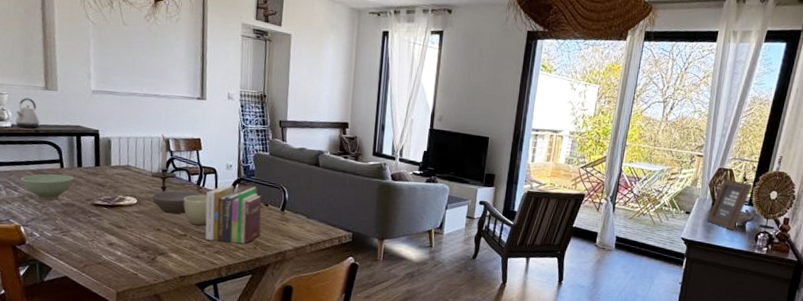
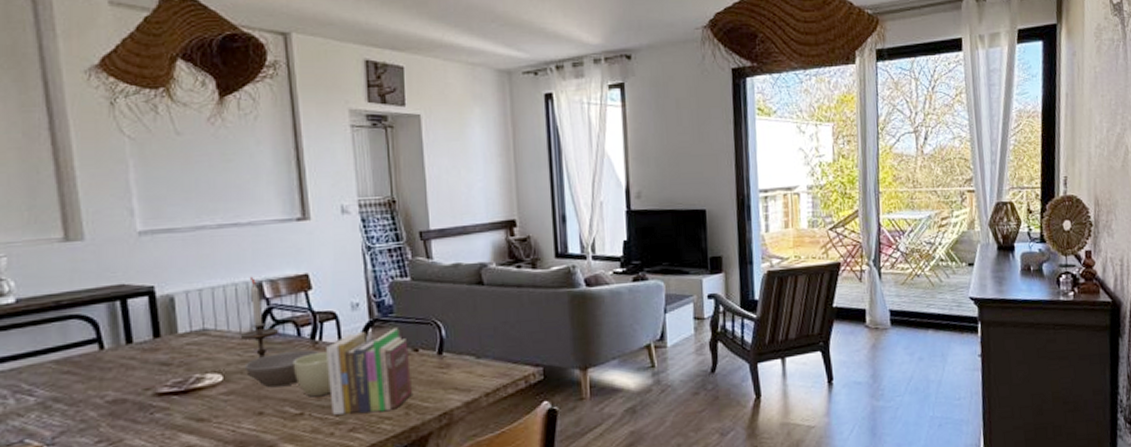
kettle: present [14,97,40,129] -> none [20,257,61,302]
bowl: present [20,174,74,200] -> none [37,358,122,402]
picture frame: present [706,179,752,230] -> none [995,214,1040,277]

